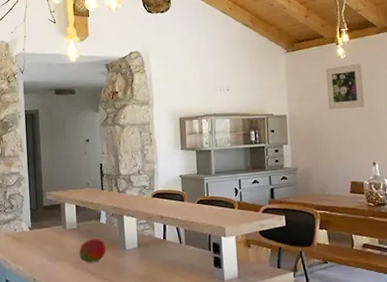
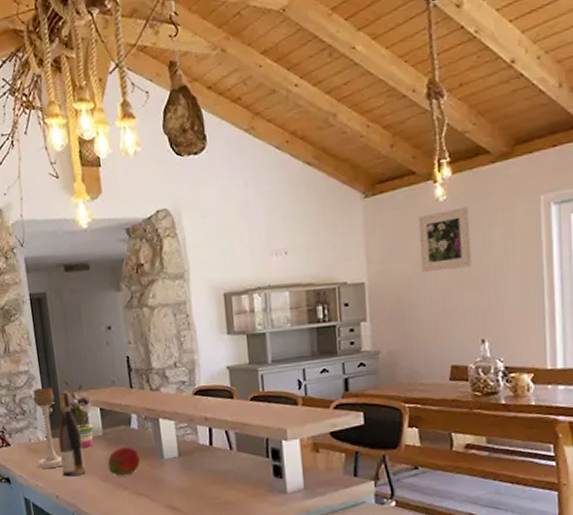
candle holder: none [18,186,41,255] -> present [33,387,62,469]
wine bottle: none [38,191,61,263] -> present [57,391,86,477]
potted plant: none [47,181,72,238] -> present [63,380,95,447]

